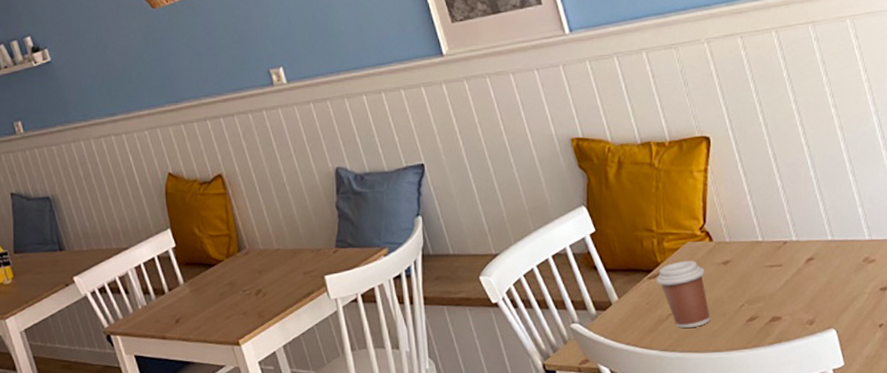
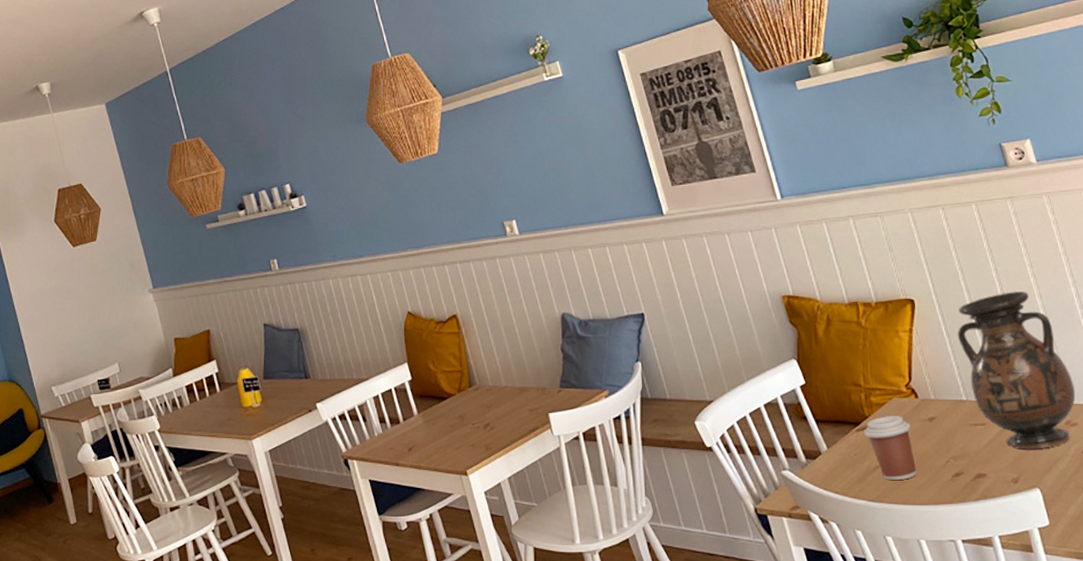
vase: none [754,123,875,290] -> present [957,291,1076,450]

